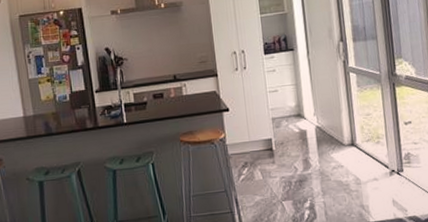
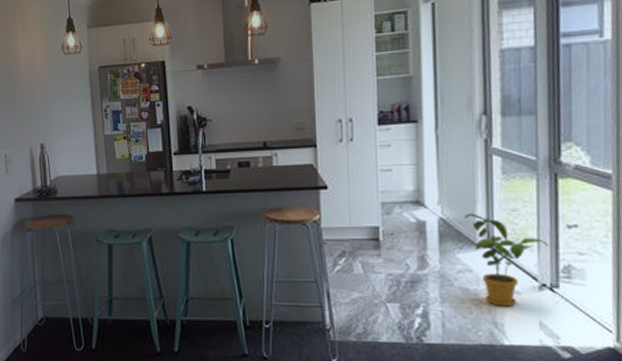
house plant: none [334,120,394,192] -> present [465,213,550,307]

